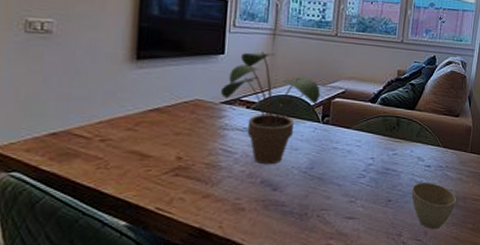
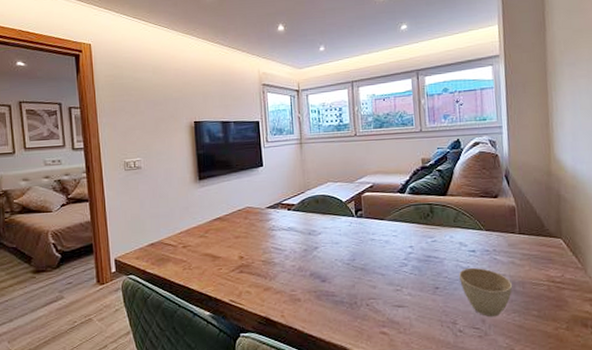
potted plant: present [221,52,328,165] -> none [265,159,359,259]

